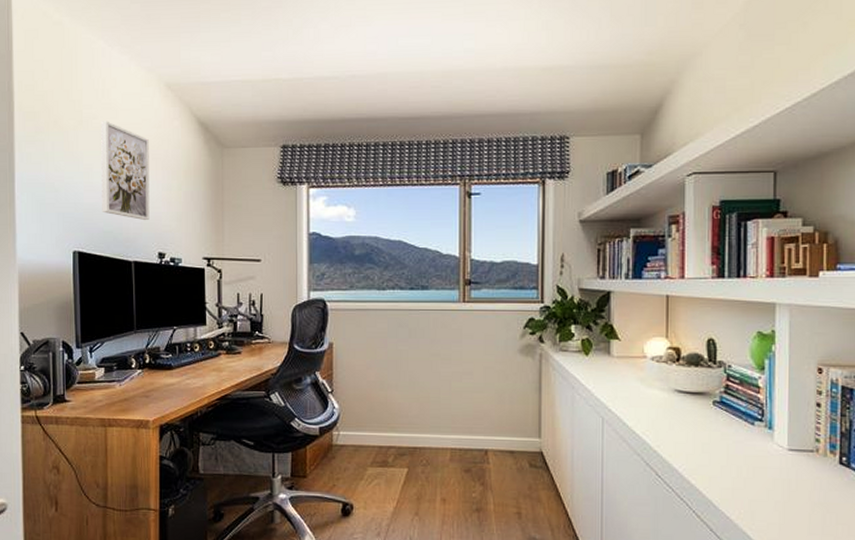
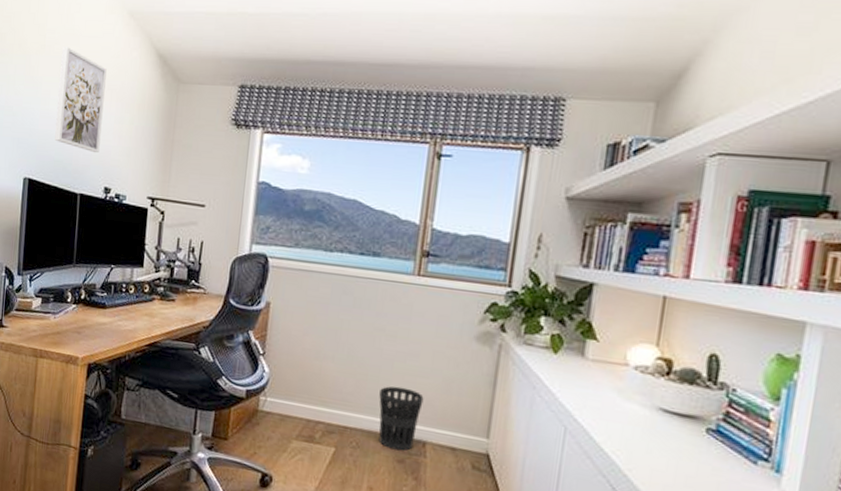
wastebasket: none [442,404,481,461] -> present [378,386,424,451]

